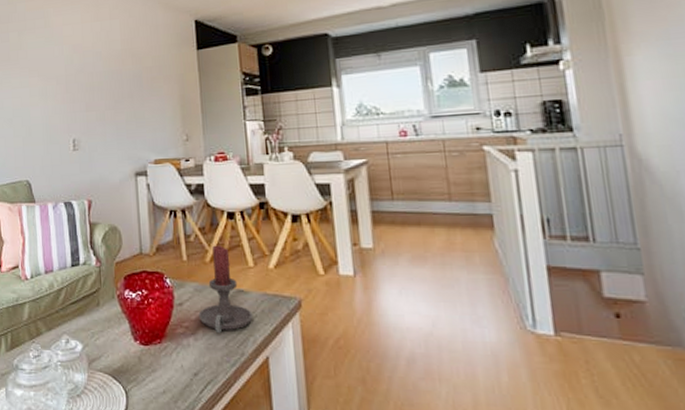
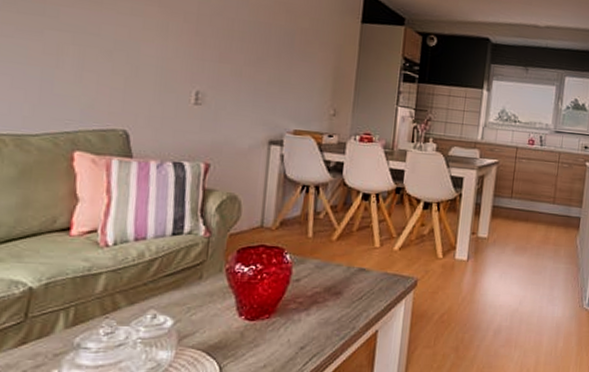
candle holder: present [198,245,253,334] -> none [315,224,370,310]

